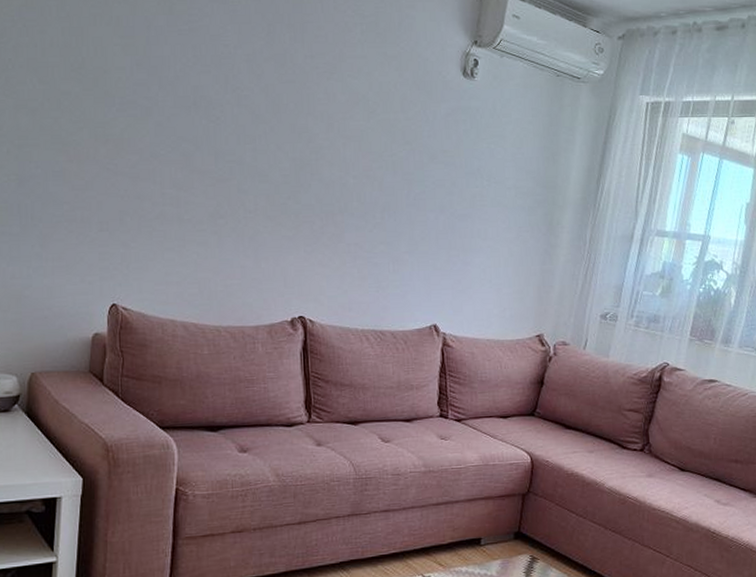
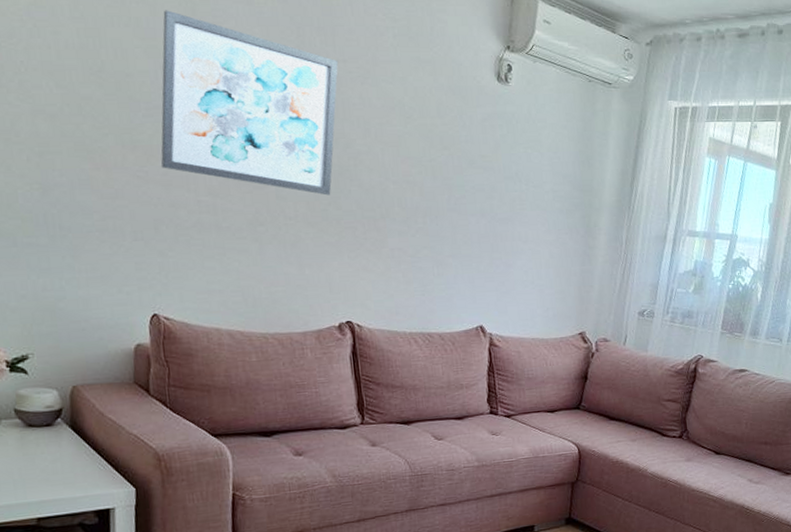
wall art: none [130,9,306,189] -> present [160,10,339,196]

